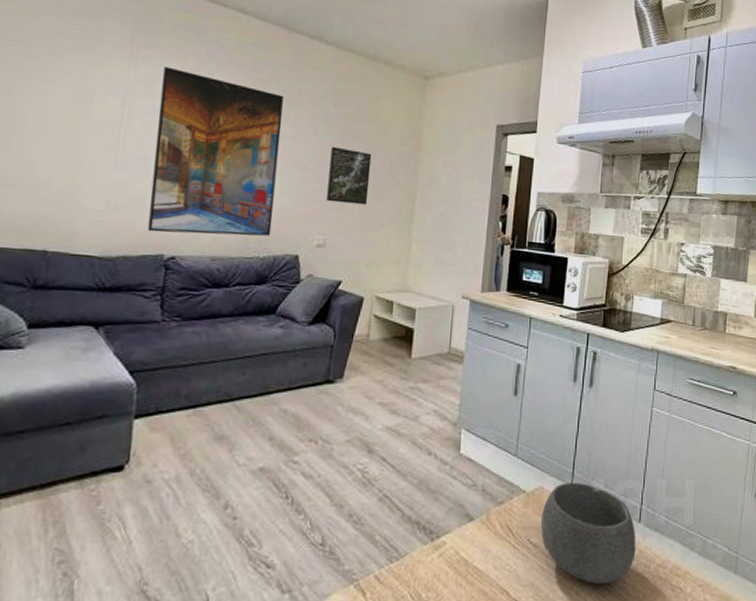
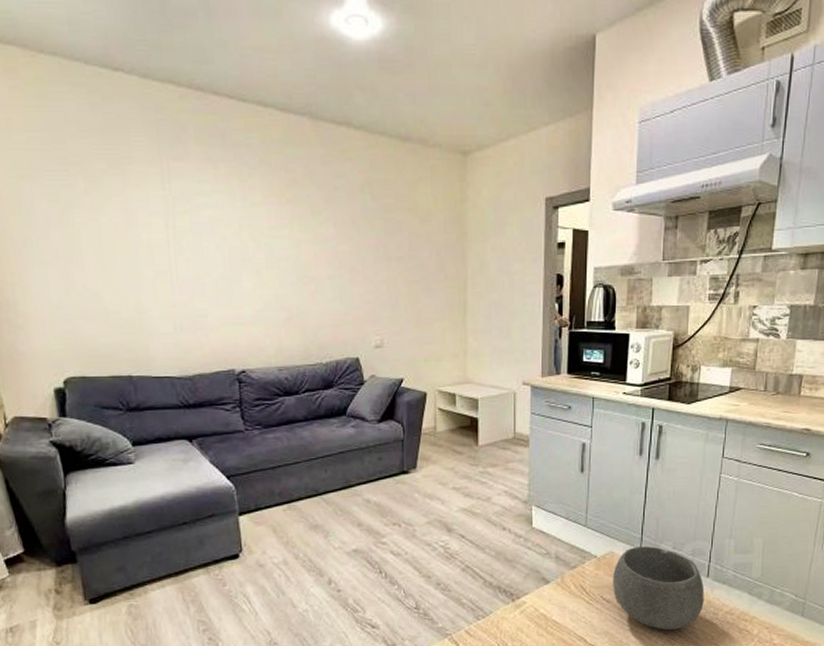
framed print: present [147,66,284,236] -> none [196,178,330,349]
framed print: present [326,146,372,205] -> none [376,243,419,301]

